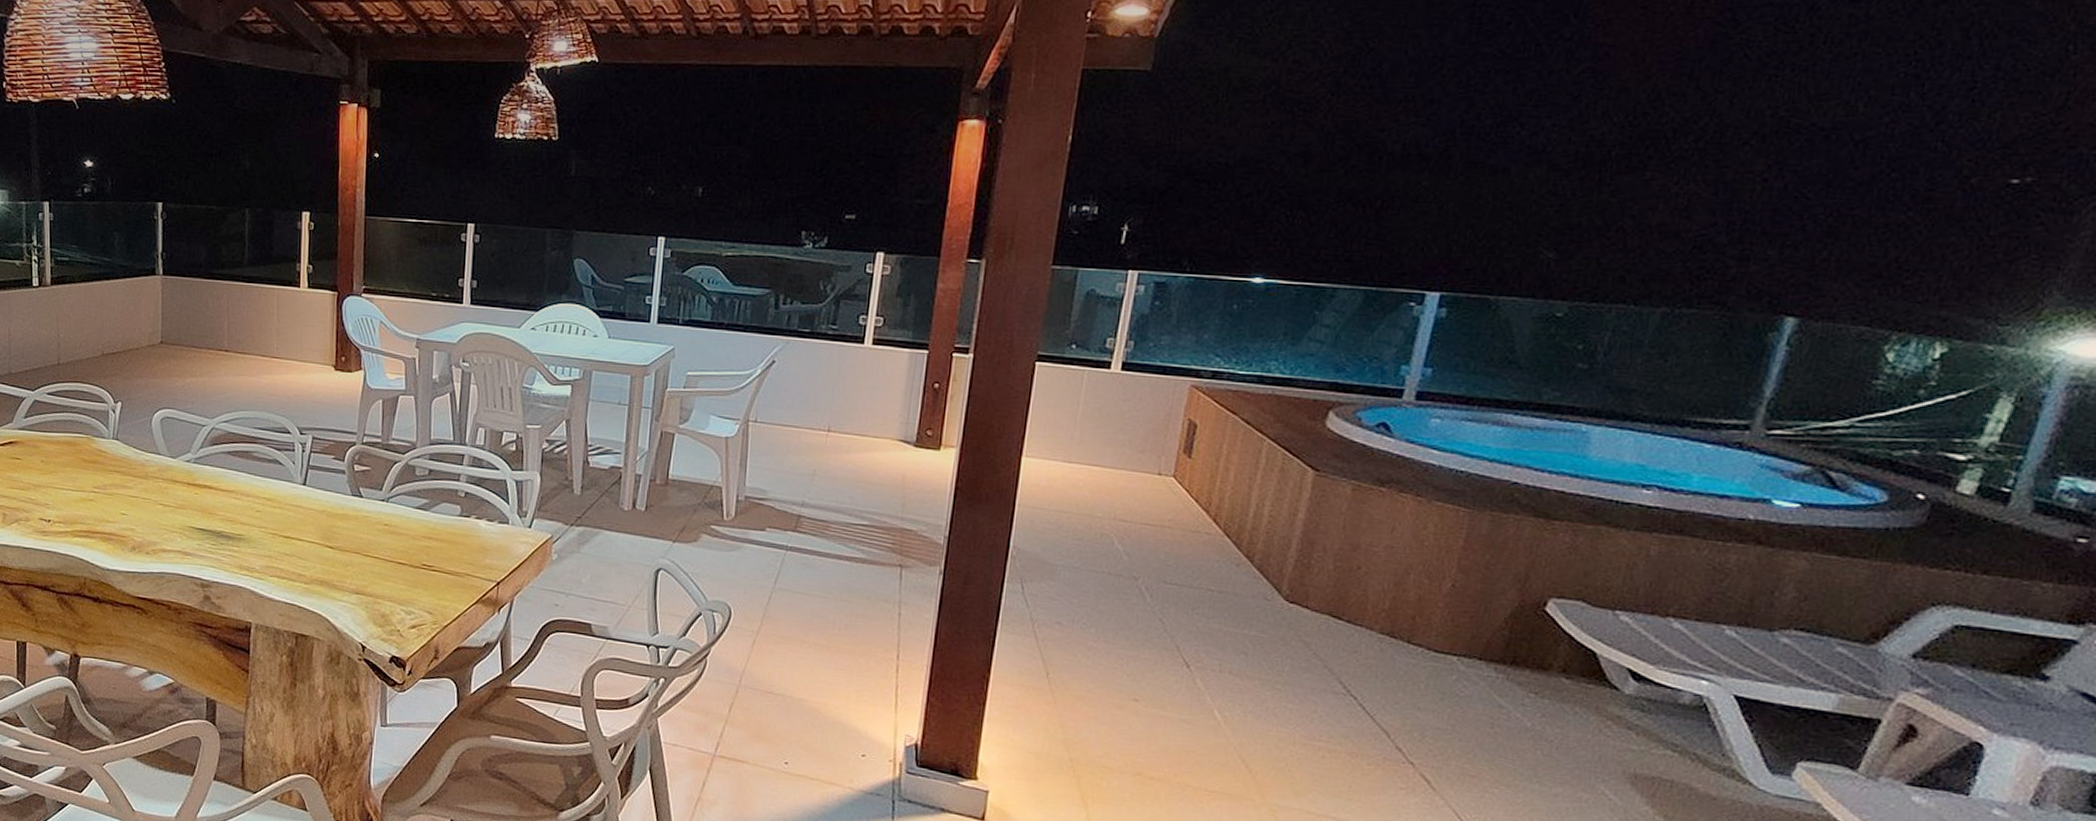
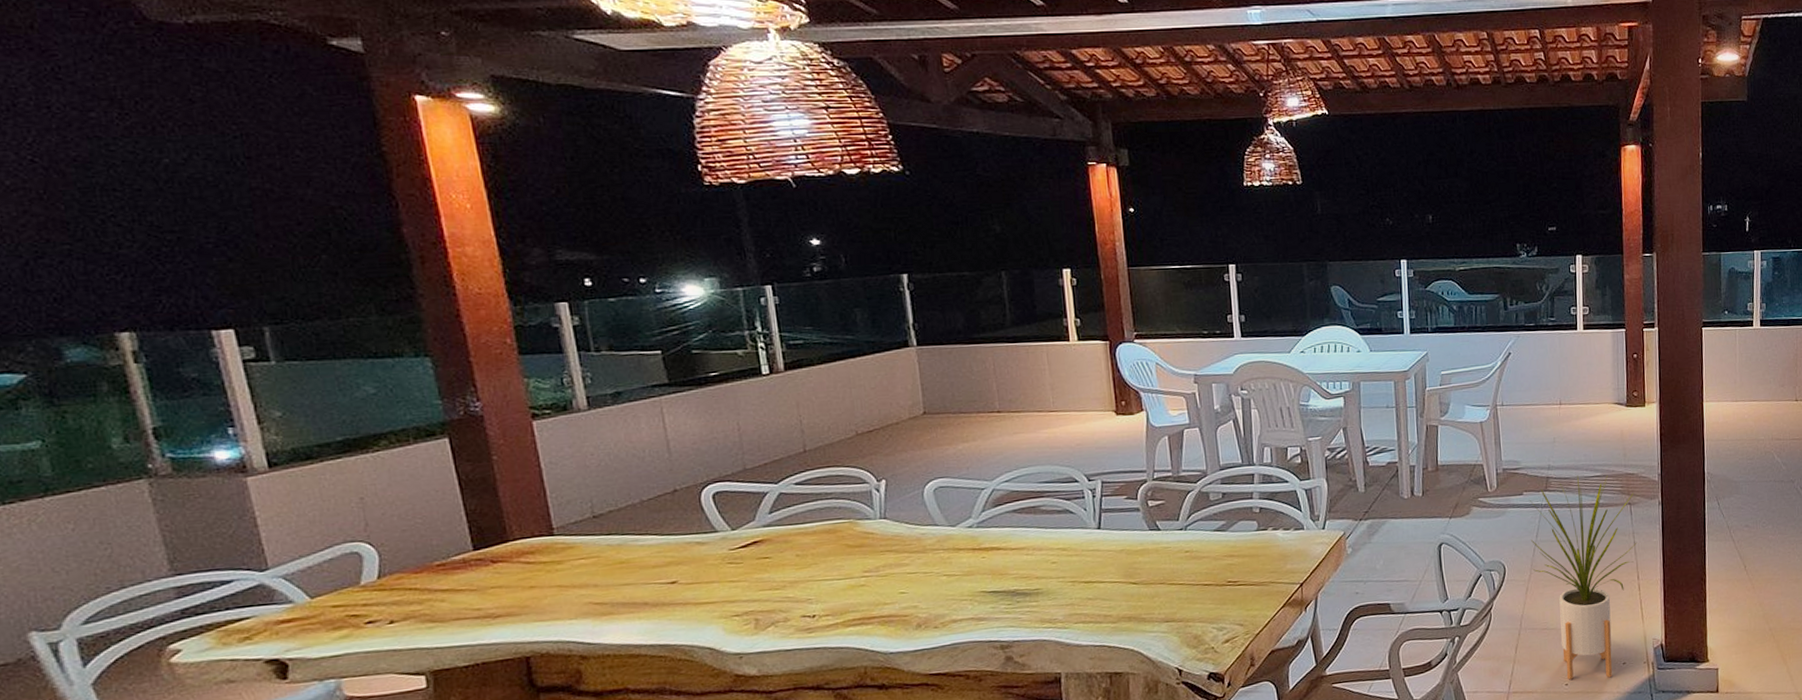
house plant: none [764,519,907,768] -> present [1529,475,1637,680]

